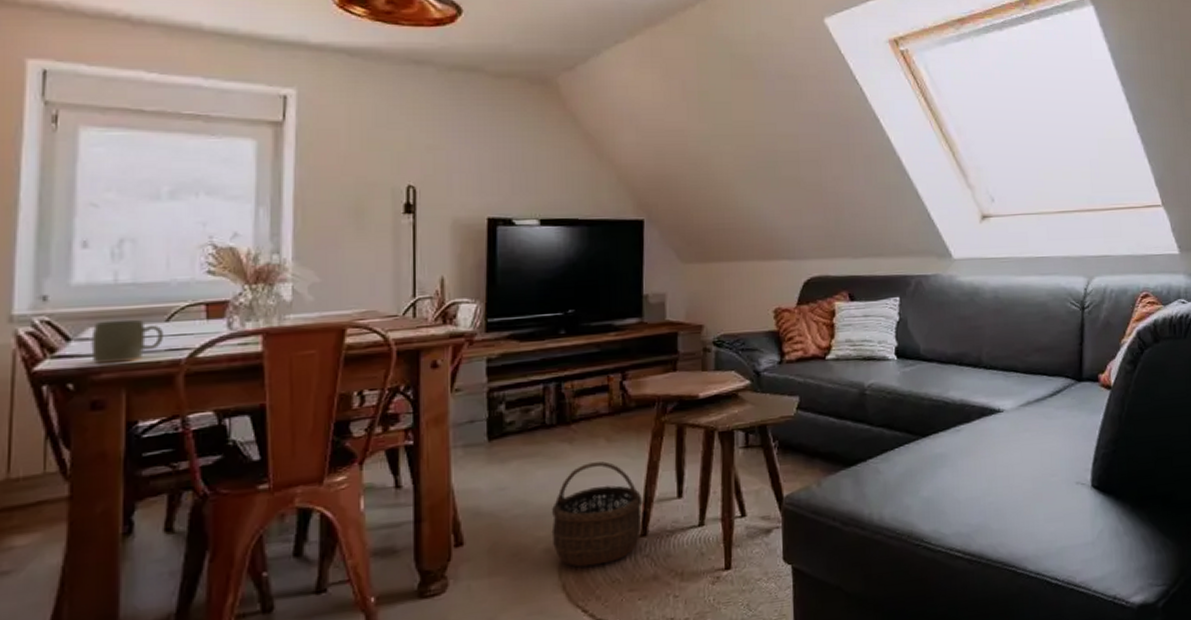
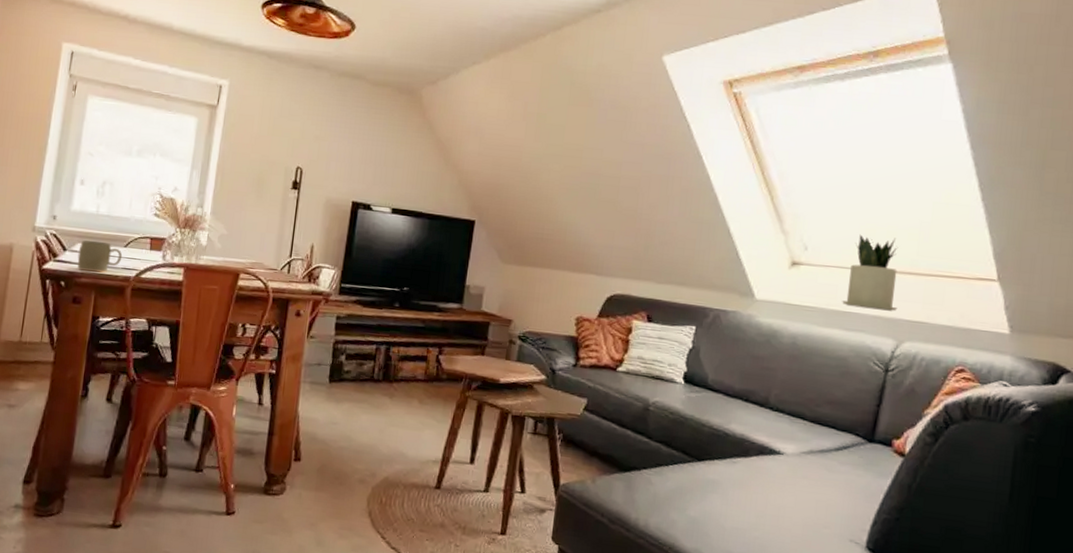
wicker basket: present [551,461,643,567] -> none [366,417,442,503]
planter: none [1033,178,1083,252] -> present [842,234,898,312]

